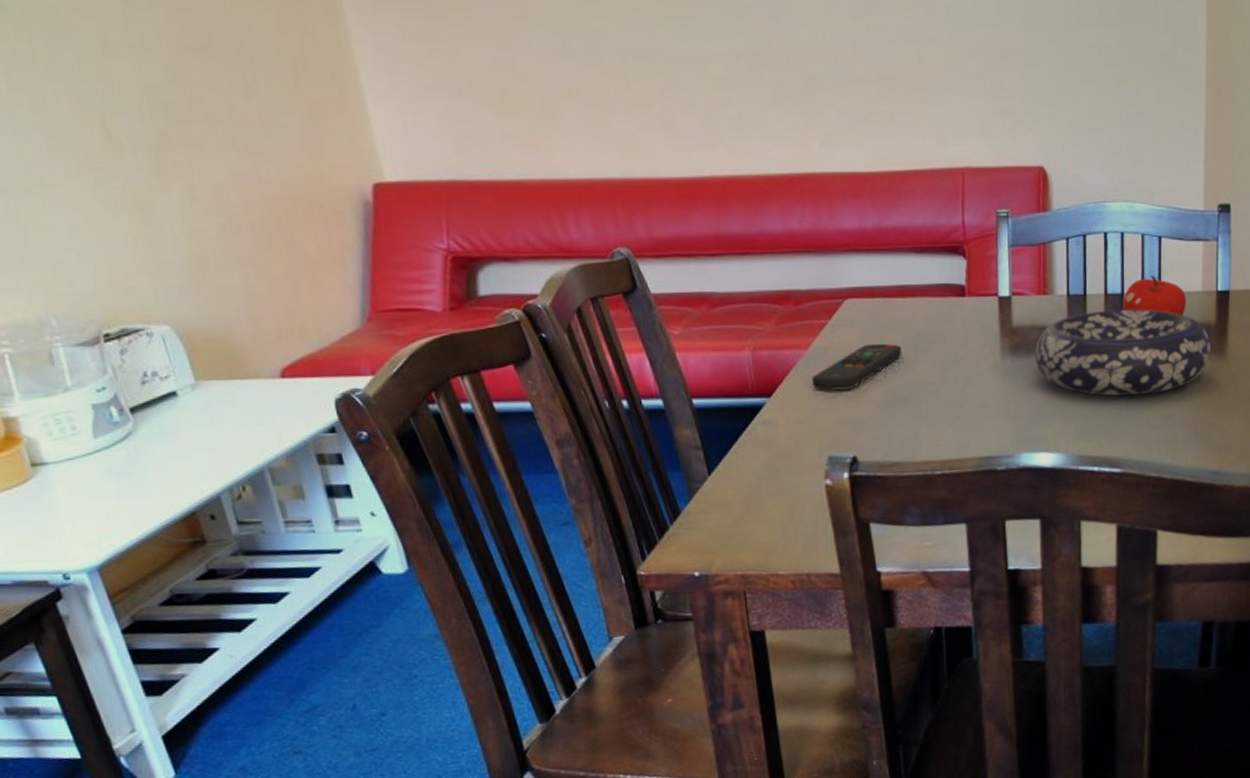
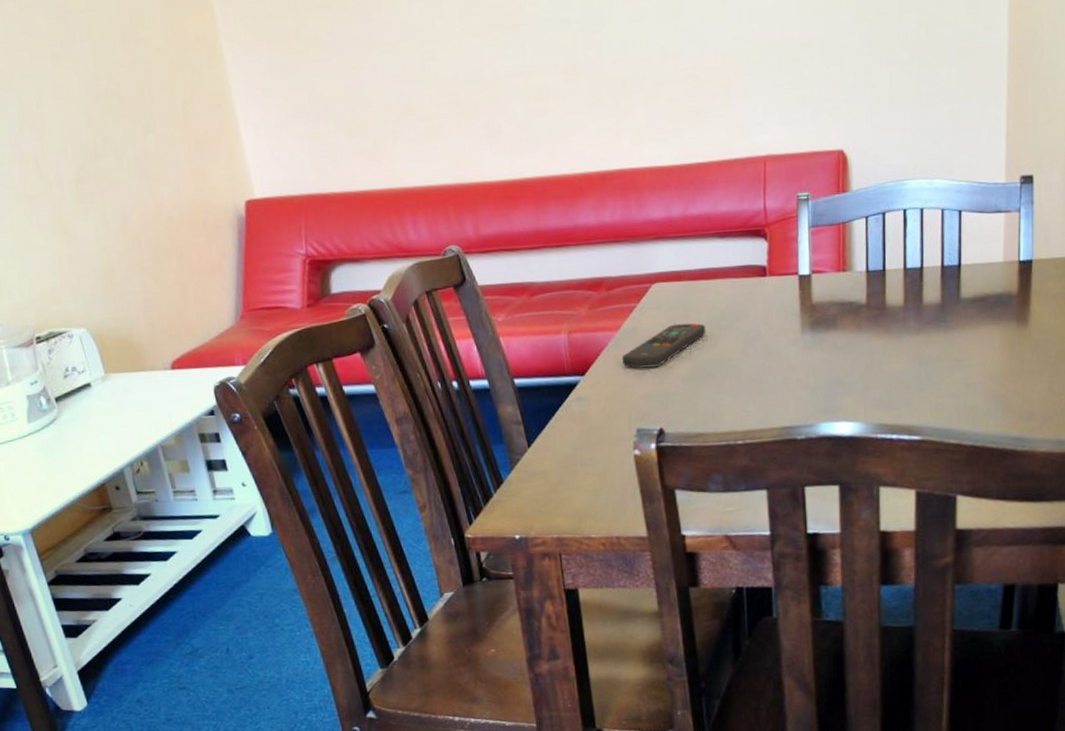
decorative bowl: present [1035,309,1211,396] -> none [834,282,1013,366]
fruit: present [1122,275,1187,316] -> none [922,248,988,287]

